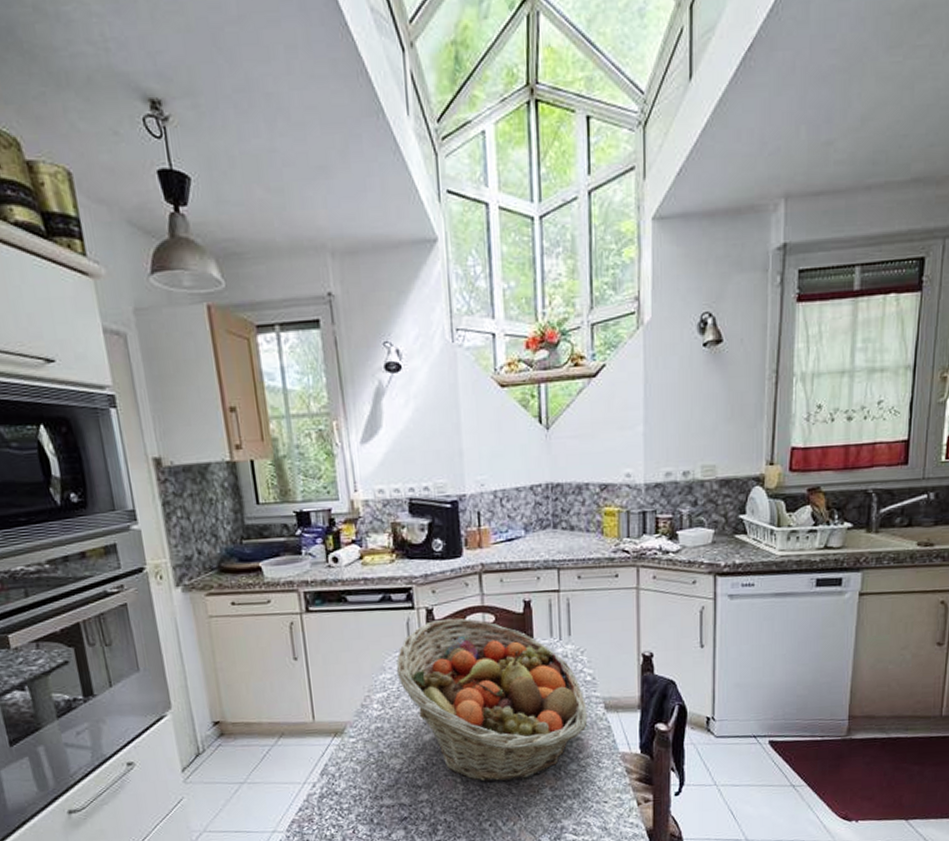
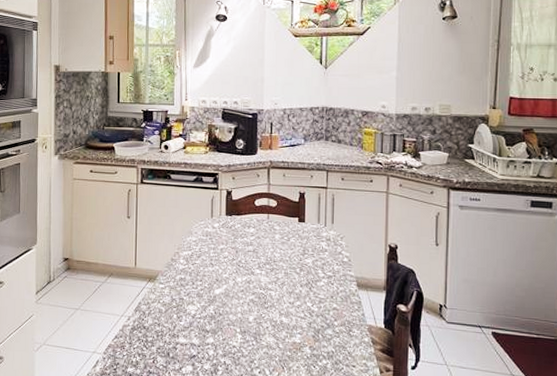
fruit basket: present [396,618,588,783] -> none [200,199,343,337]

